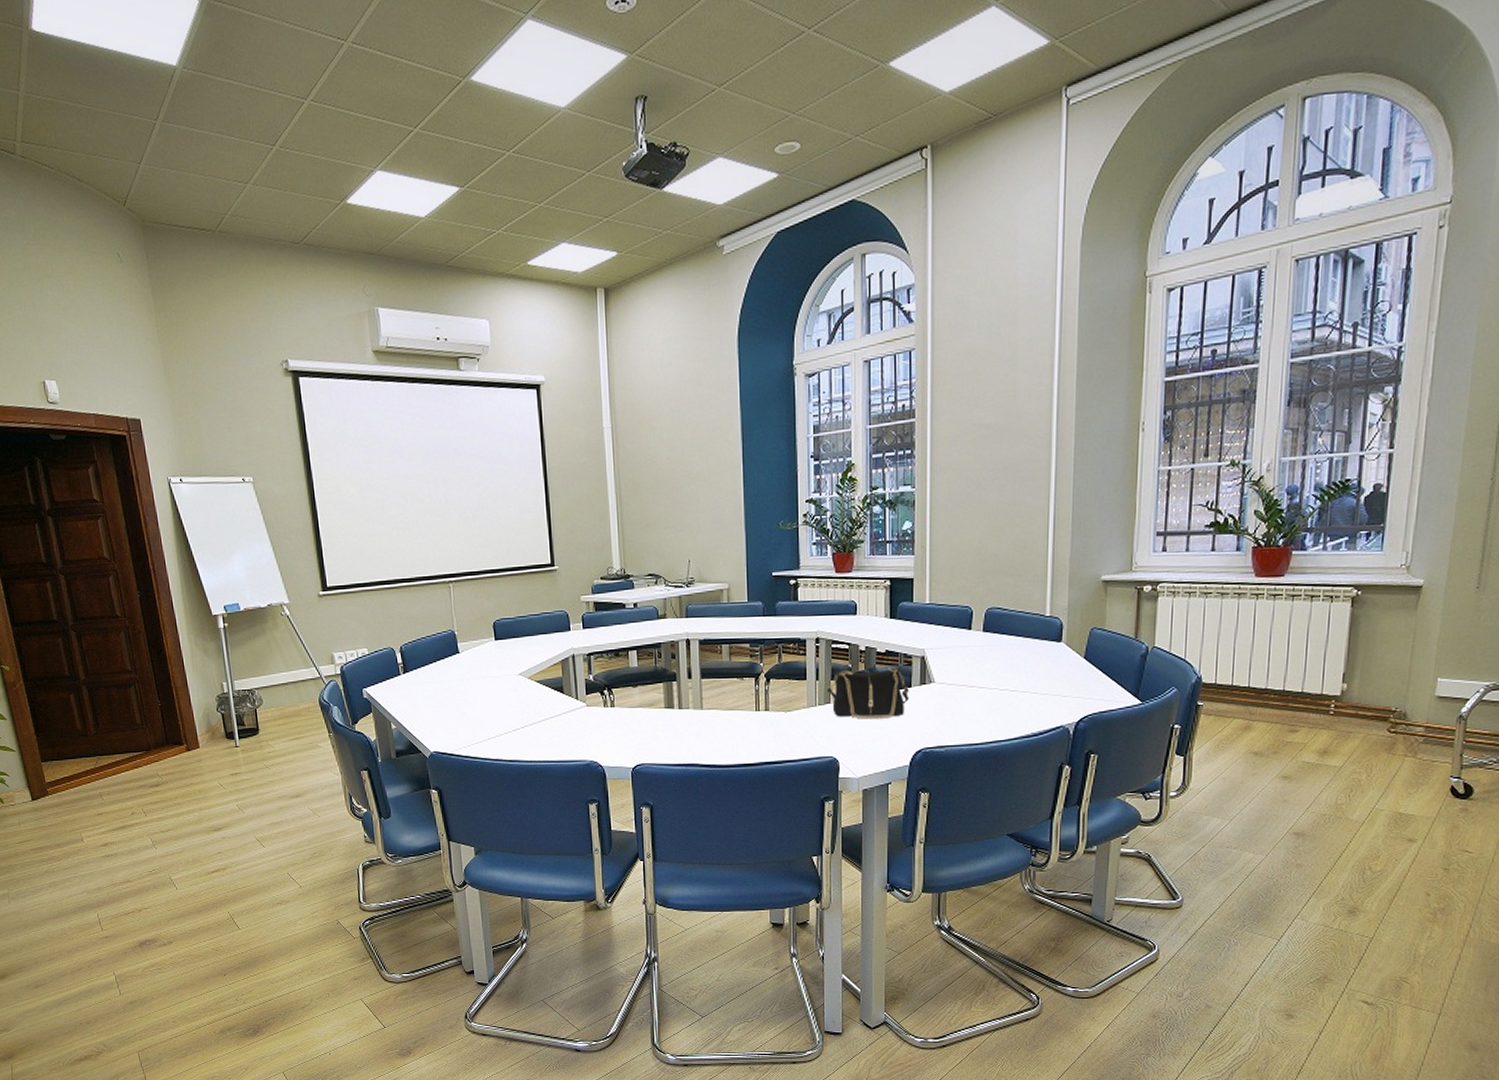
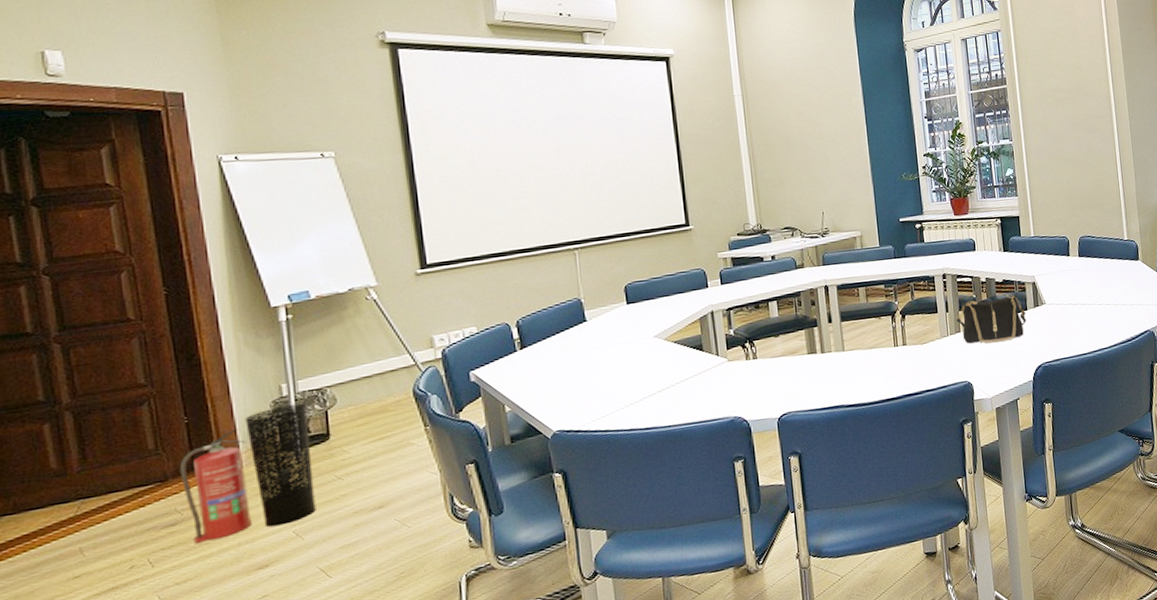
fire extinguisher: none [158,714,208,803] -> present [179,427,252,543]
umbrella stand: none [199,700,252,799] -> present [245,403,316,527]

